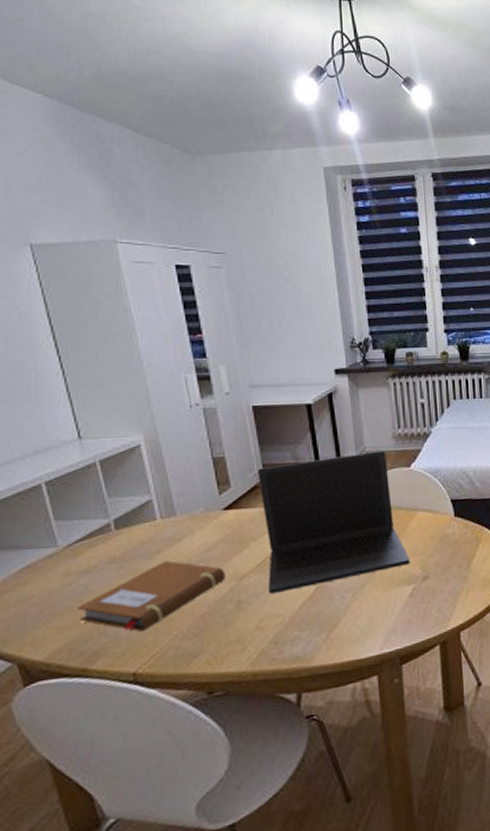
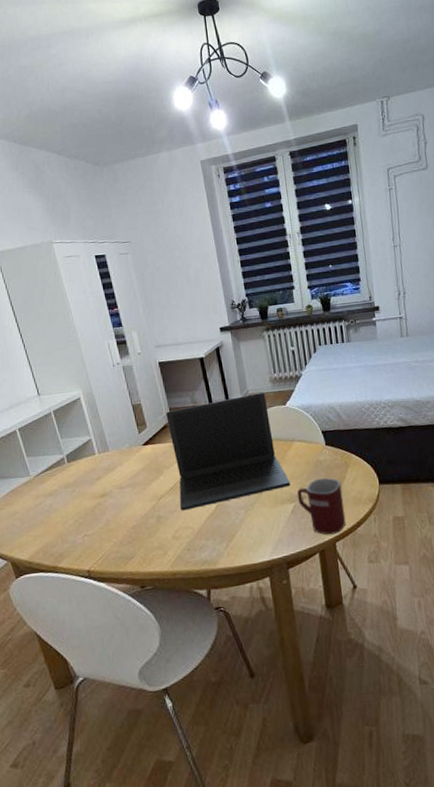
notebook: present [76,561,226,632] -> none [46,485,148,540]
mug: none [417,554,474,623] -> present [296,477,346,535]

